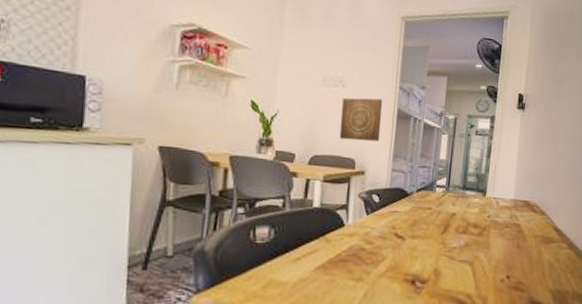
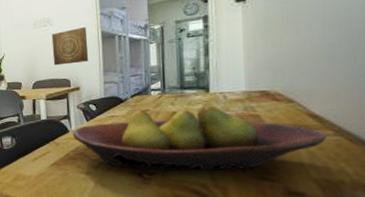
fruit bowl: none [348,206,563,279] -> present [73,105,327,171]

